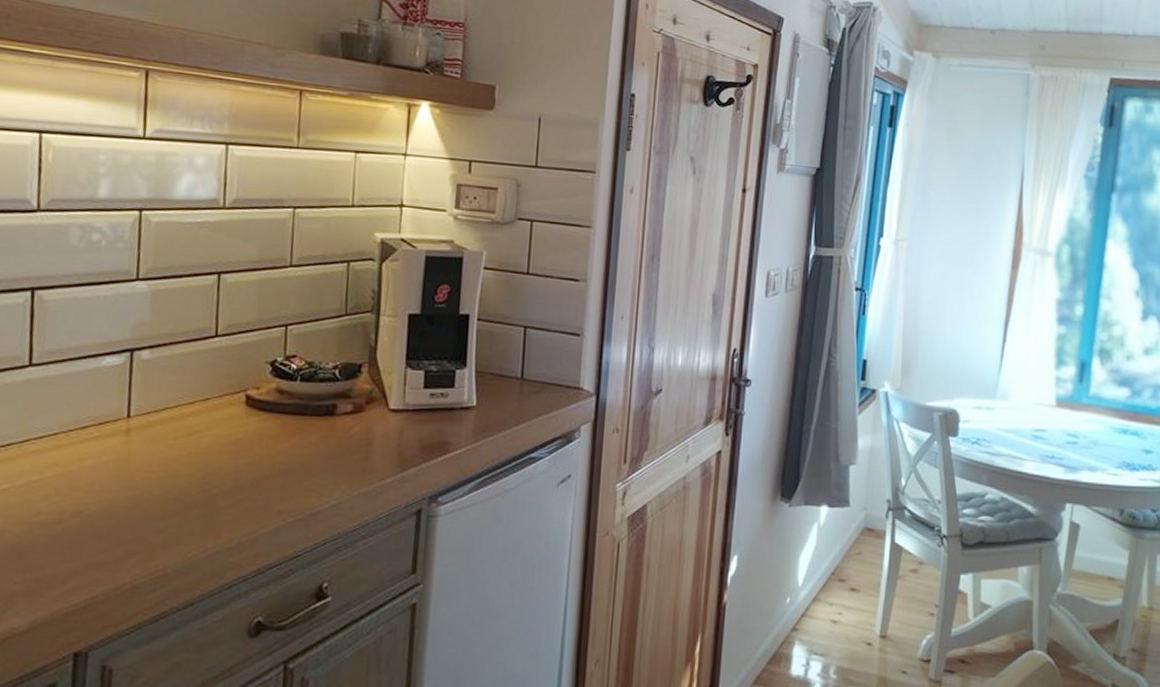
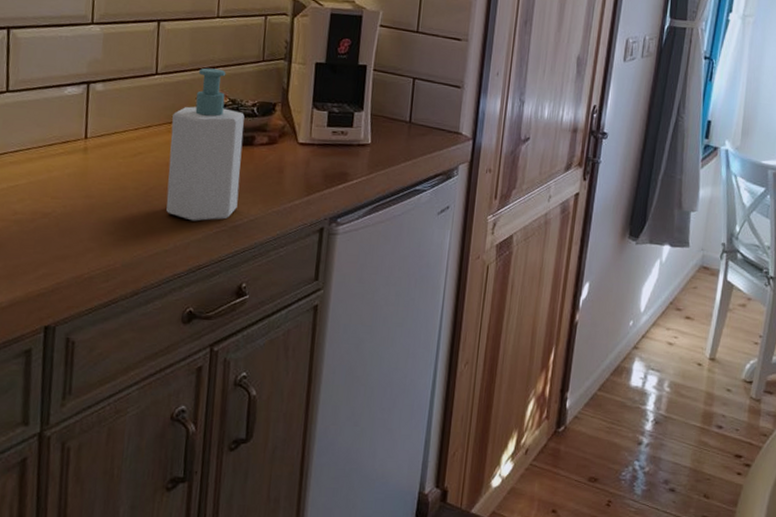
soap bottle: none [228,326,324,511] -> present [166,67,245,221]

